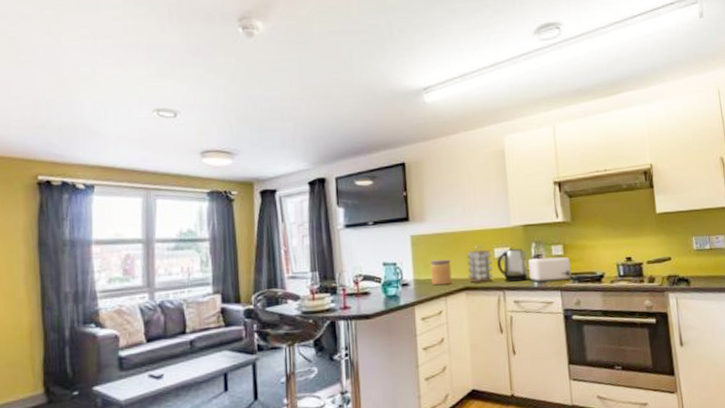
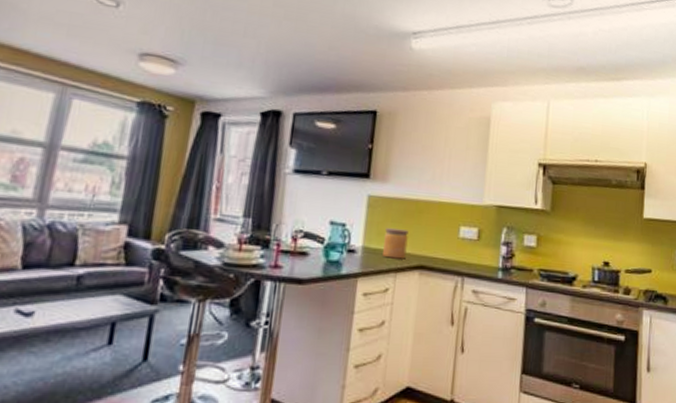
spice rack: present [466,244,493,283] -> none [425,219,457,265]
kettle: present [497,248,529,282] -> none [460,229,496,269]
toaster: present [528,257,572,283] -> none [494,245,543,277]

